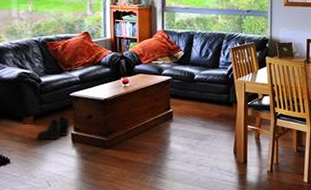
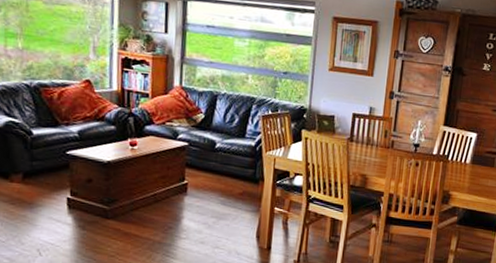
boots: present [37,116,71,140] -> none [26,176,67,203]

